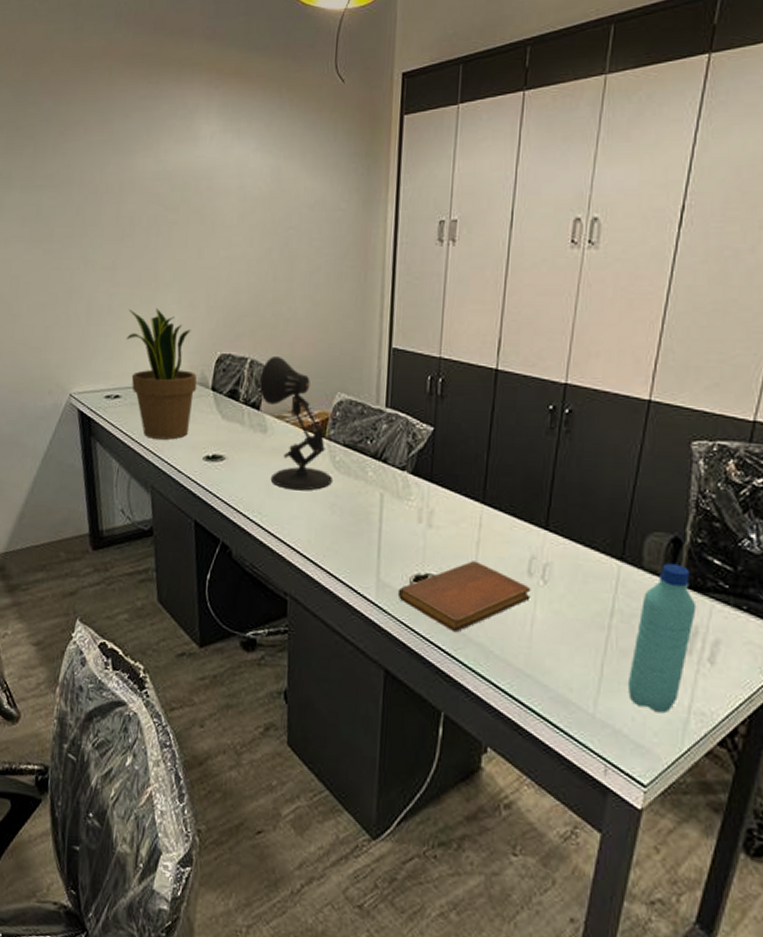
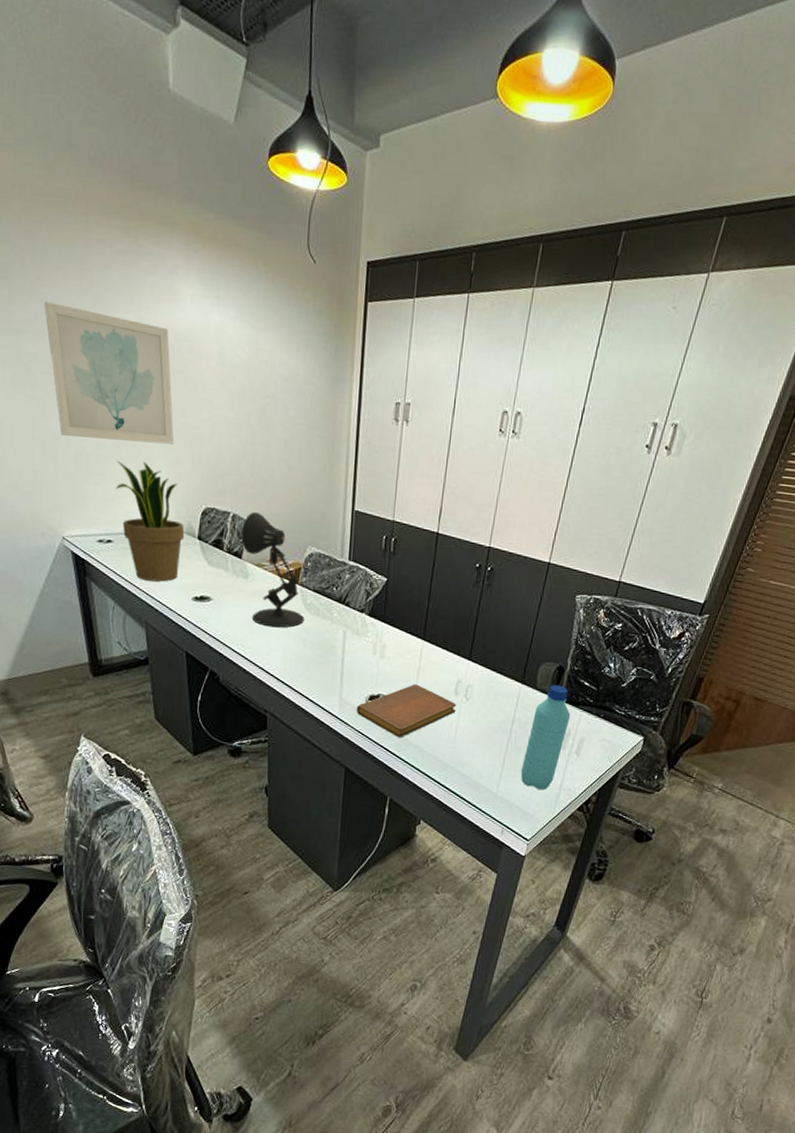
wall art: none [65,155,189,288] -> present [44,301,175,444]

